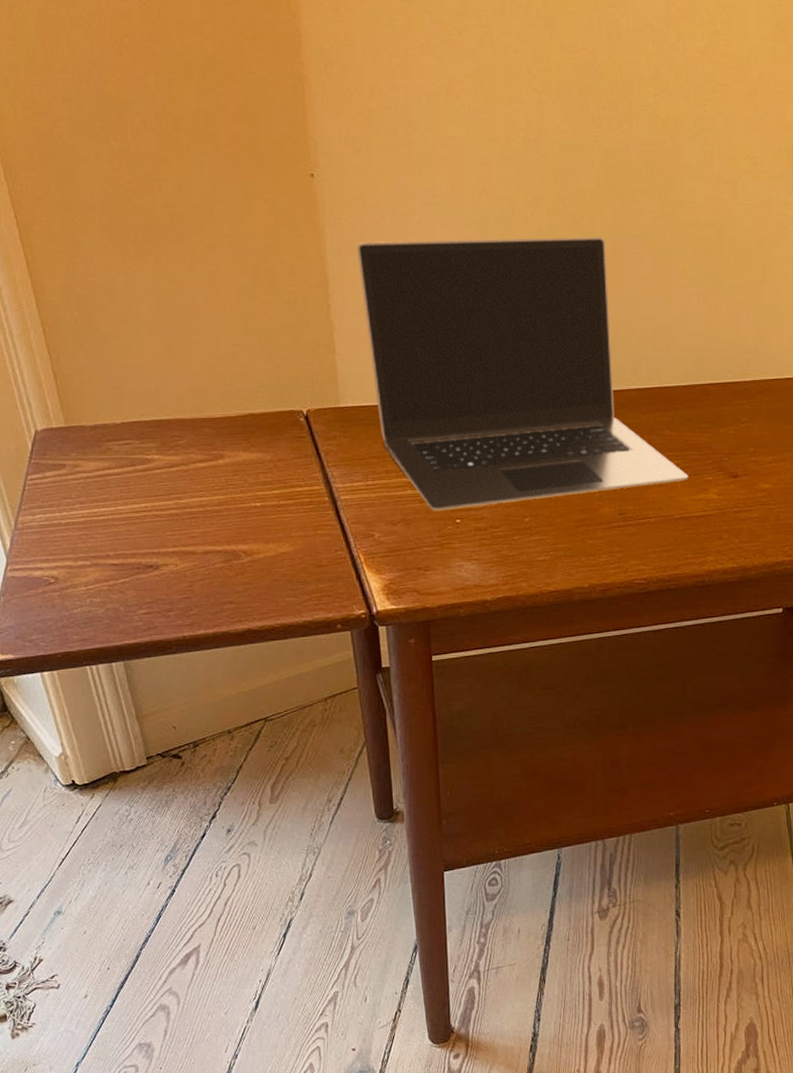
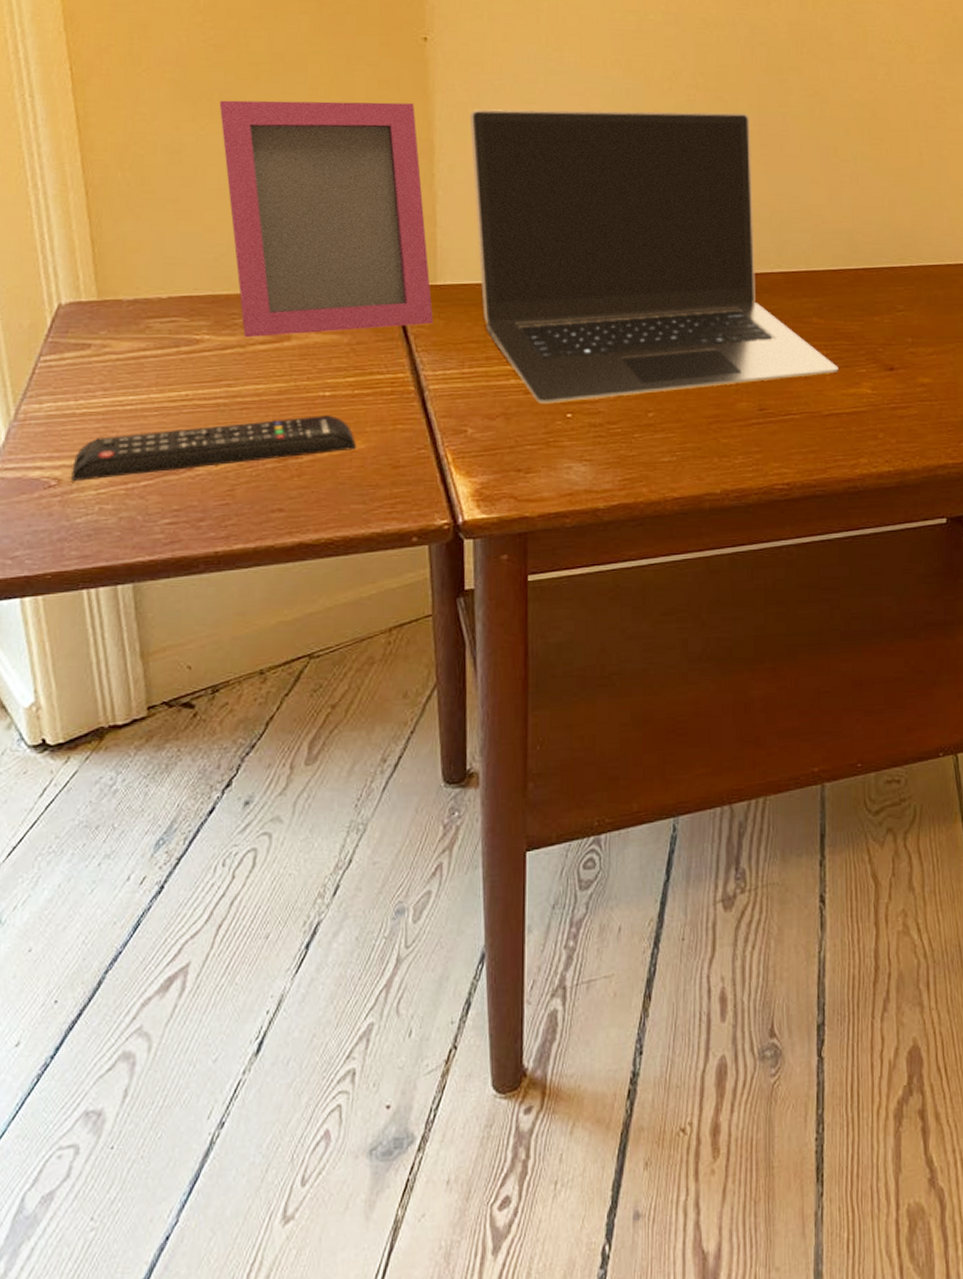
remote control: none [65,523,286,579] -> present [71,415,357,481]
picture frame: none [142,238,339,456] -> present [219,100,433,337]

